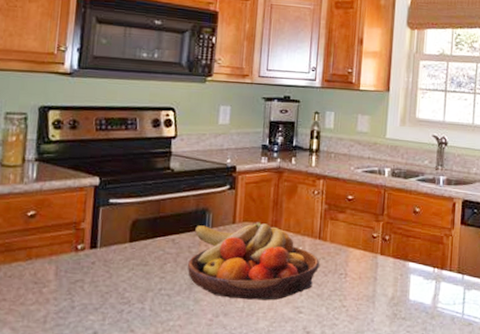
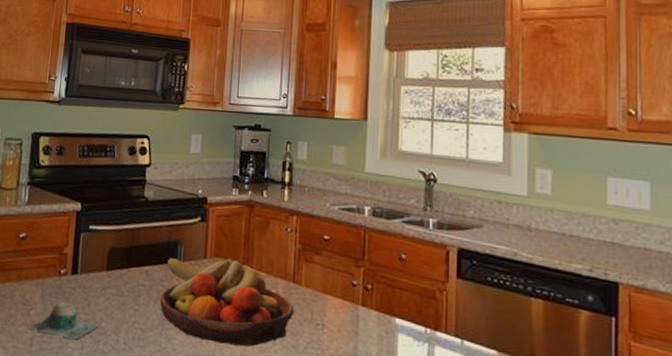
mug: none [39,277,122,312] -> present [27,302,99,340]

